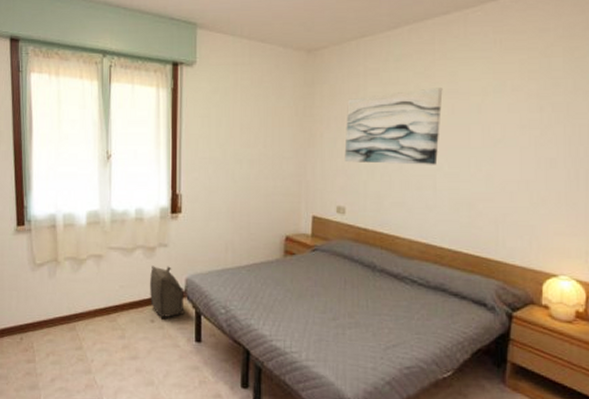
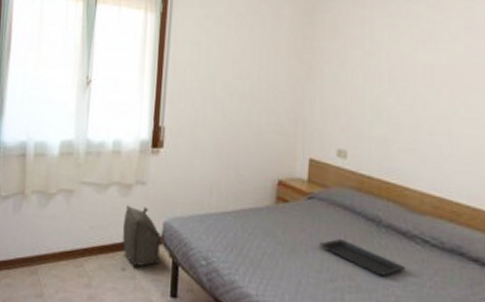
serving tray: none [323,284,398,312] -> present [319,239,407,276]
wall art: present [344,87,443,165] -> none [347,22,459,108]

